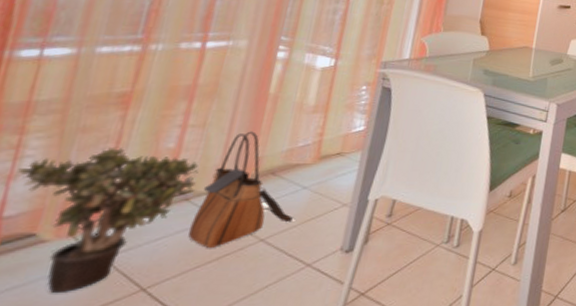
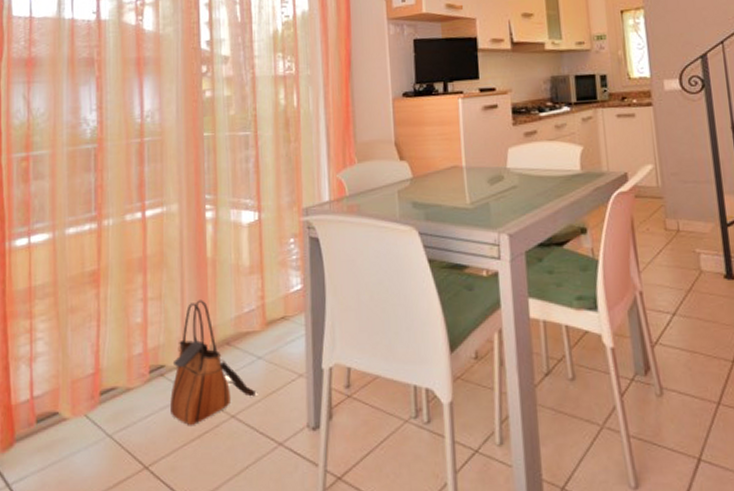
potted plant: present [17,148,199,293] -> none [35,326,166,469]

